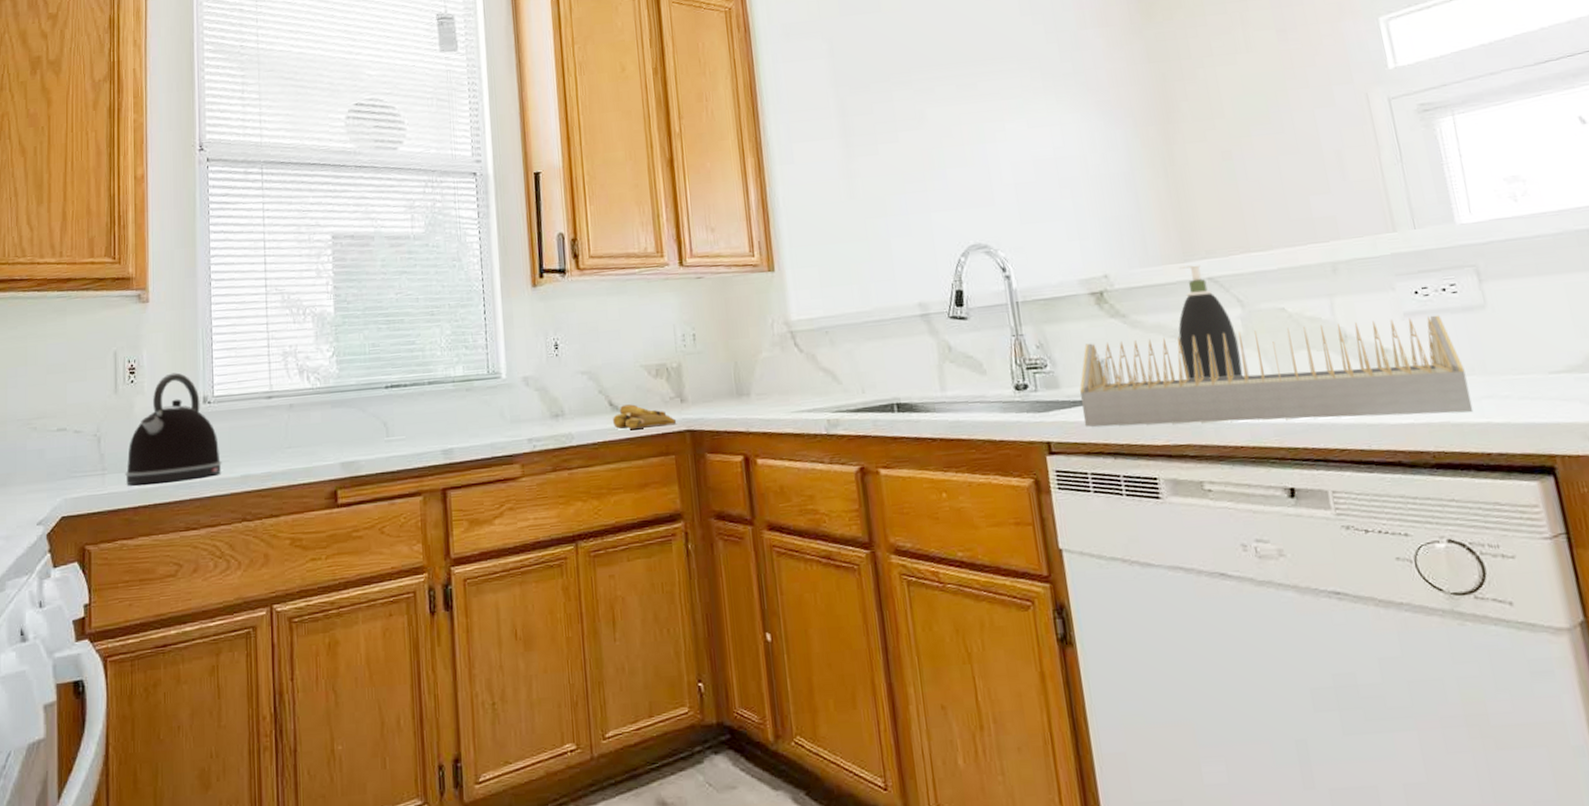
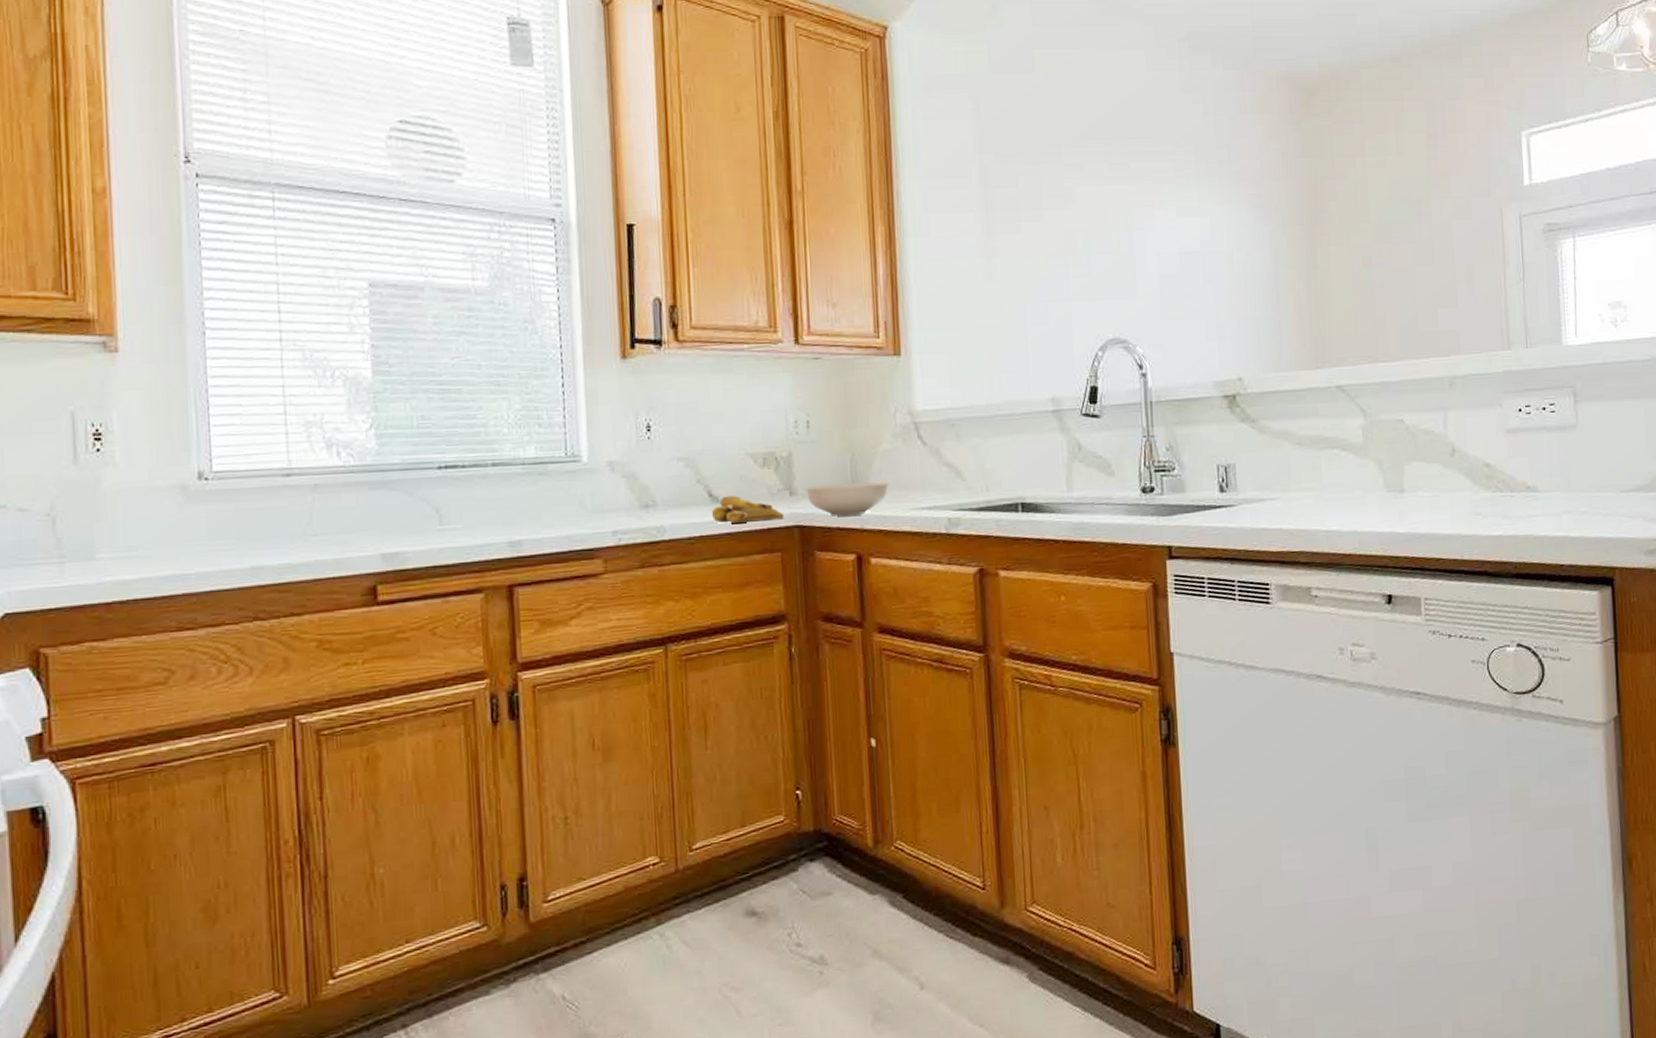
kettle: present [125,372,222,485] -> none [92,441,225,577]
bowl: none [693,387,771,421] -> present [804,482,889,517]
dish rack: present [1080,315,1474,427] -> none [1204,432,1554,532]
soap dispenser: present [1178,264,1243,381] -> none [1303,372,1359,488]

